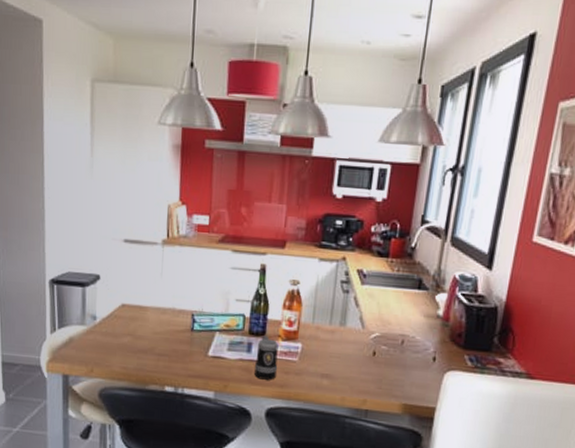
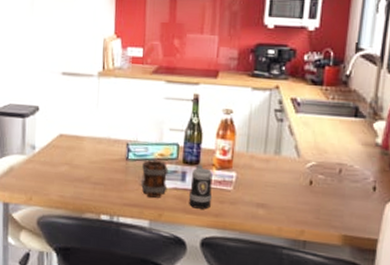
mug: none [206,330,234,369] -> present [141,159,169,198]

